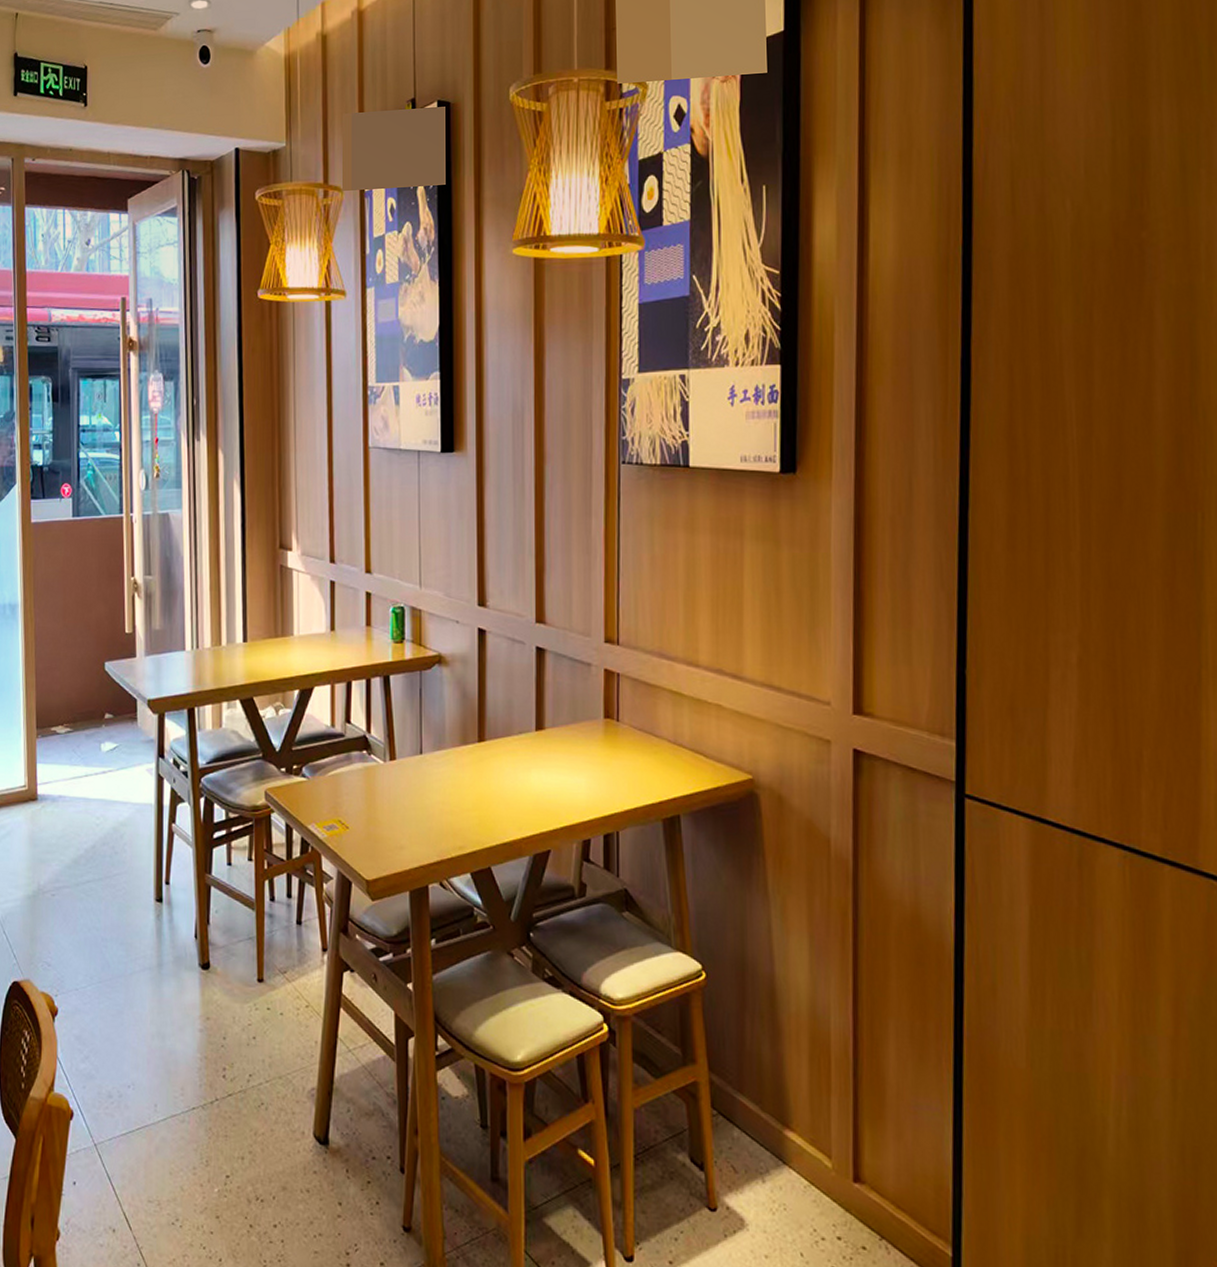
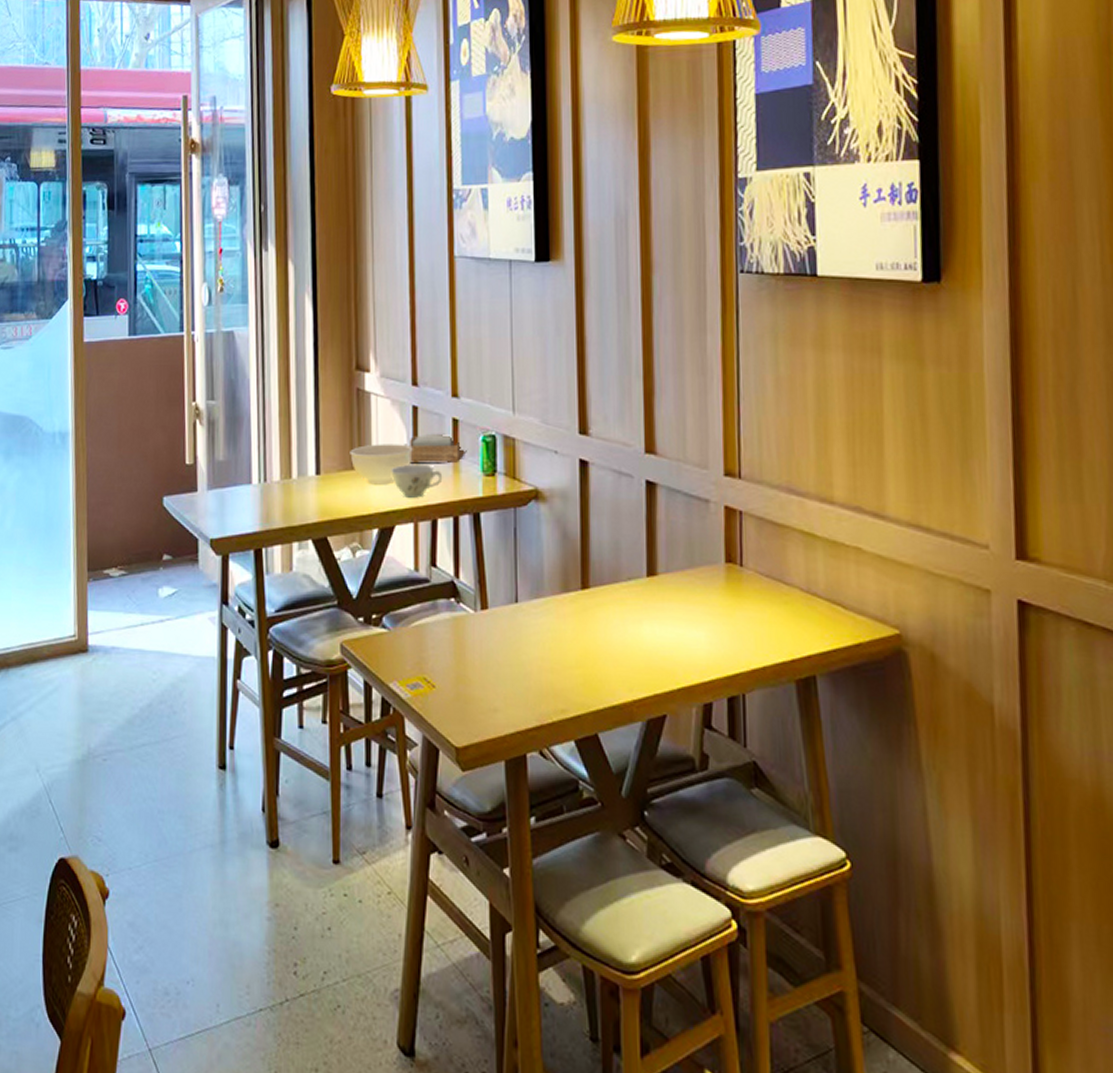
soup bowl: none [274,614,330,651] -> present [350,444,413,485]
teacup: none [310,632,357,662] -> present [391,464,443,498]
napkin holder: none [322,606,378,632] -> present [404,435,467,464]

